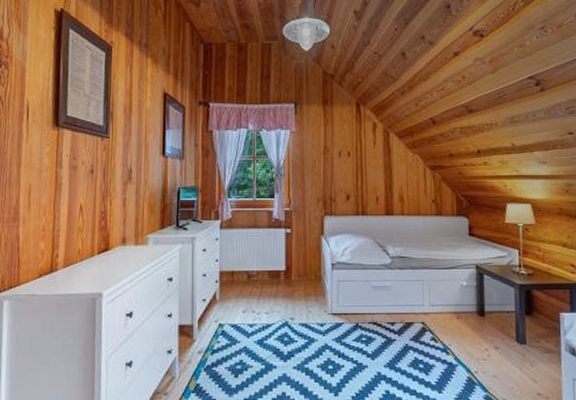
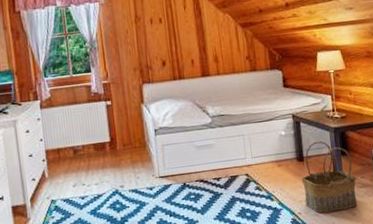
basket: none [480,296,540,375] -> present [301,141,358,214]

